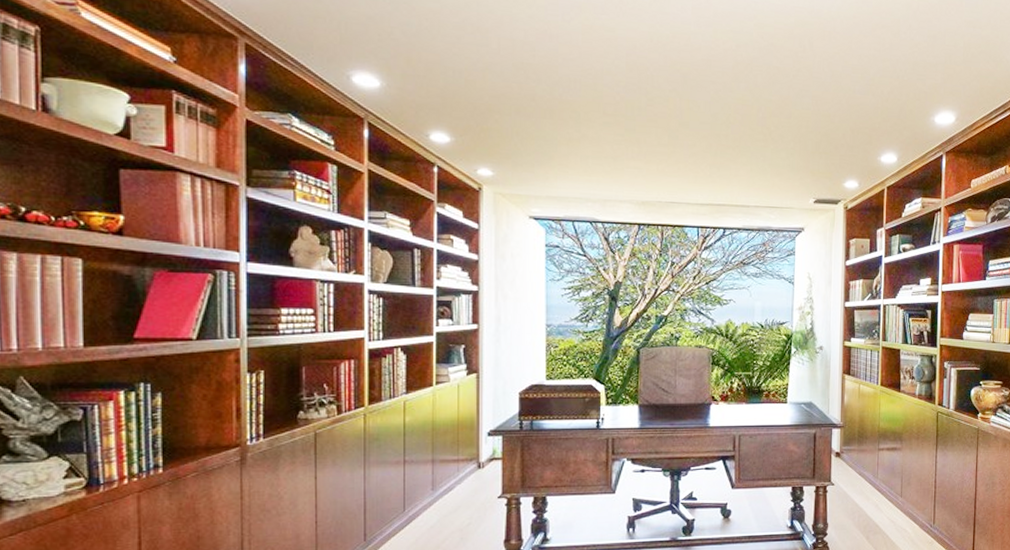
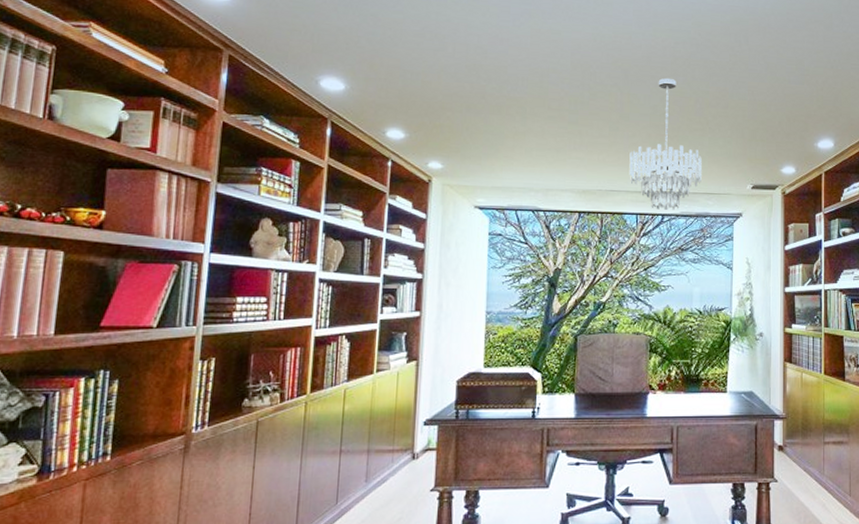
chandelier: none [689,83,764,224] -> present [629,77,702,210]

